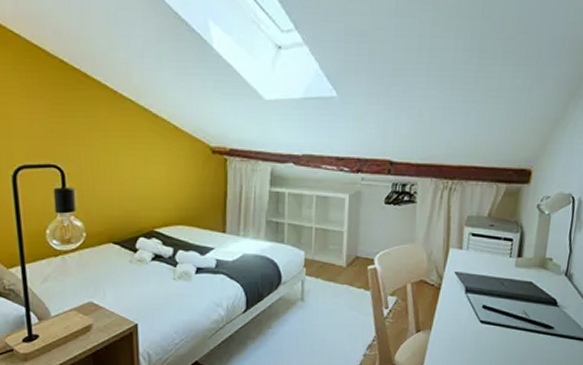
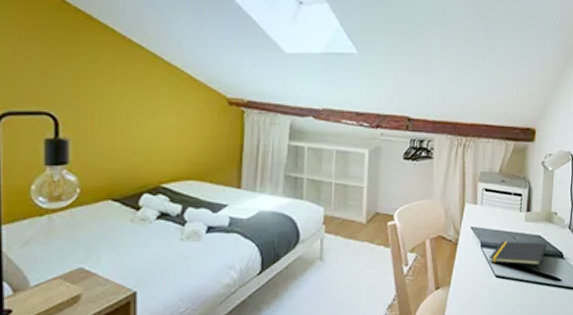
notepad: none [473,287,539,313] -> present [488,241,547,266]

